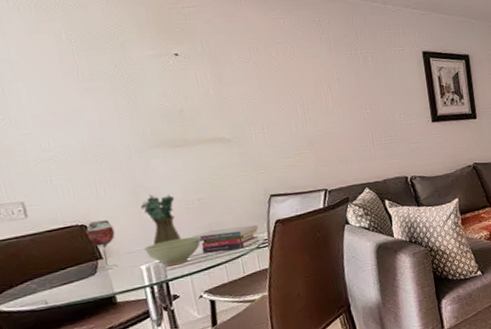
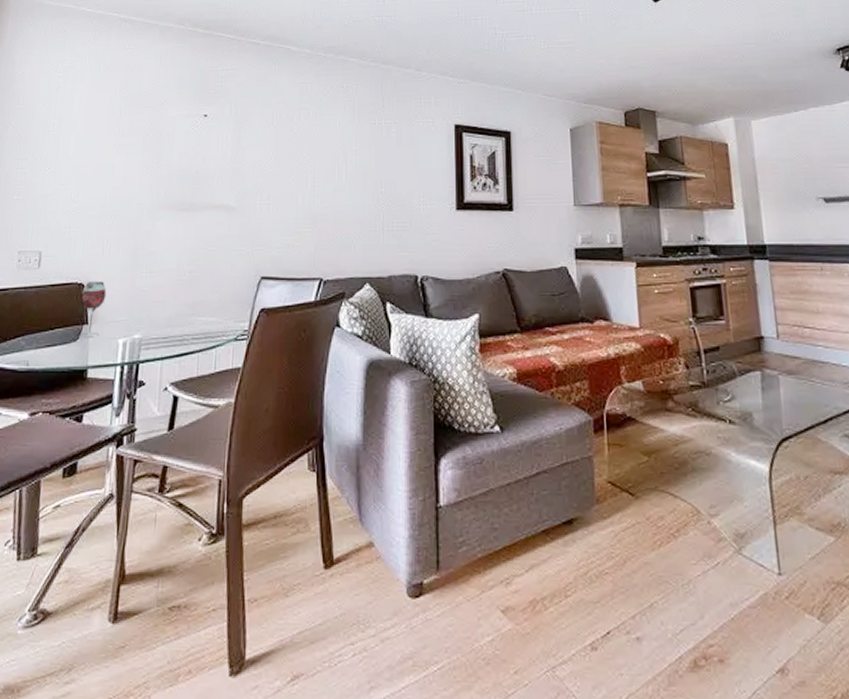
vase: present [140,194,182,246] -> none [135,259,168,318]
bowl: present [143,236,201,267] -> none [126,313,182,345]
books: present [190,224,260,254] -> none [172,309,242,338]

